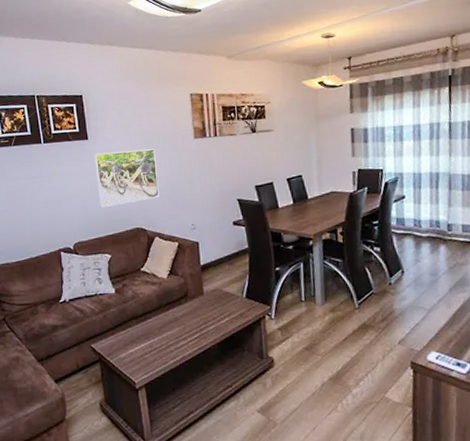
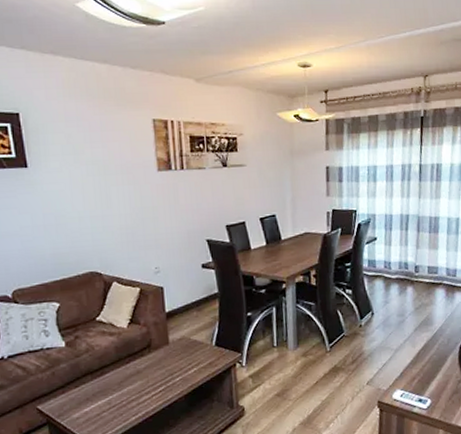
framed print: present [94,149,159,207] -> none [36,181,117,248]

